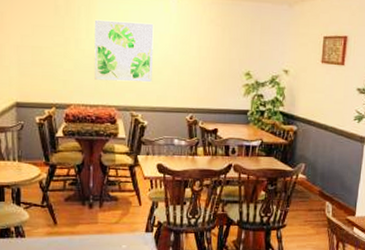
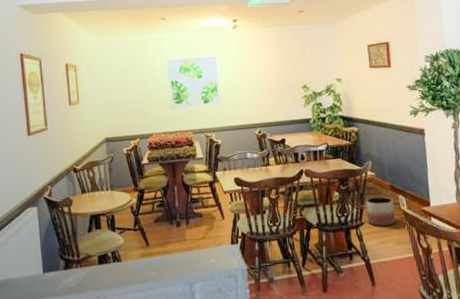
planter: none [290,201,319,230] -> present [366,196,396,226]

